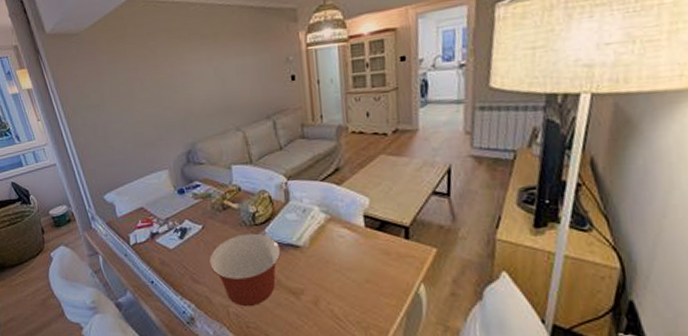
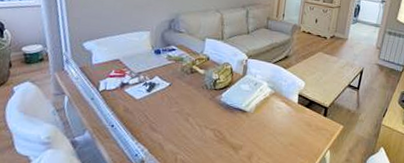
mixing bowl: present [209,233,281,307] -> none [168,95,231,156]

